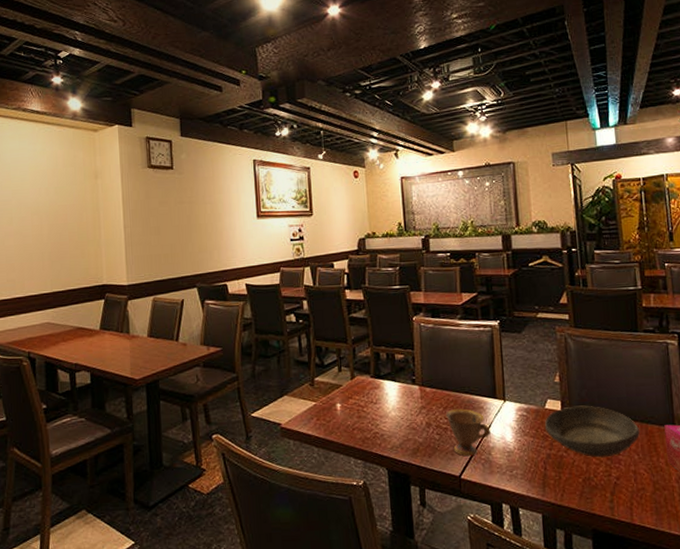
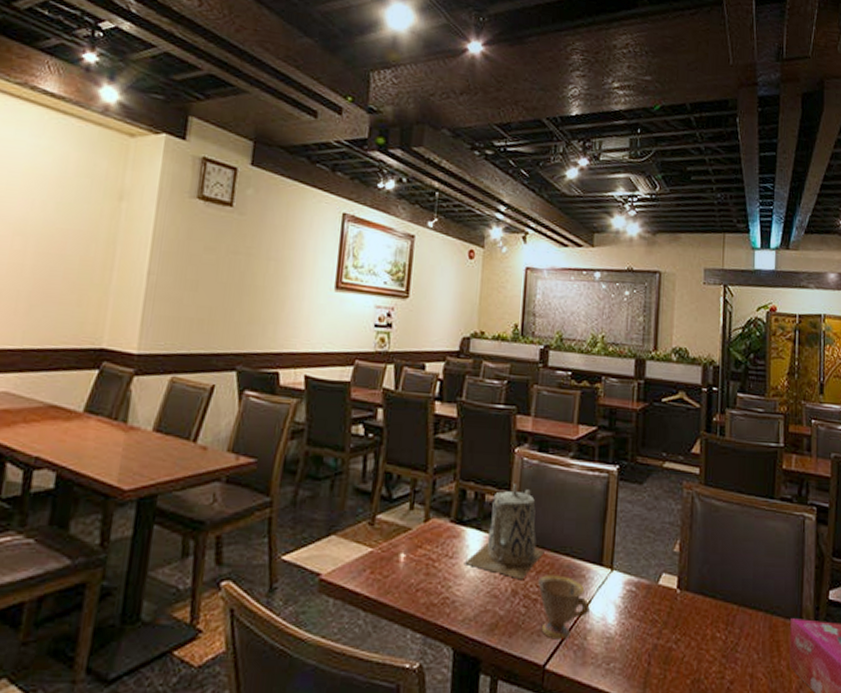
teapot: none [386,344,448,415] -> present [464,484,545,580]
bowl: present [544,405,641,458] -> none [655,584,764,654]

